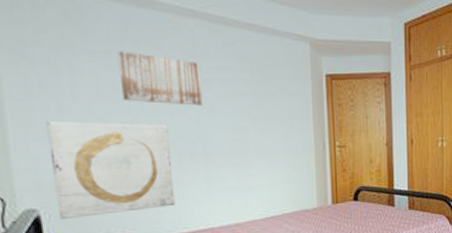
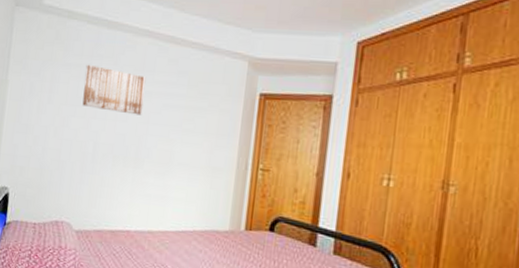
wall art: present [46,121,176,220] -> none [21,118,111,204]

